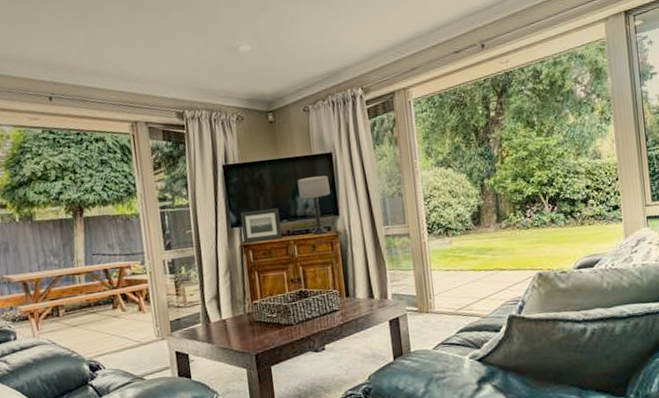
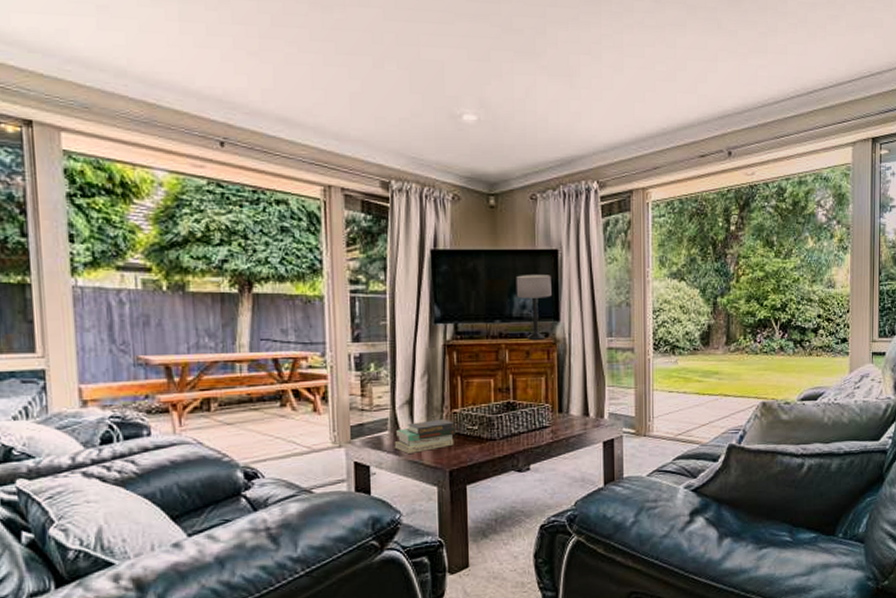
books: none [206,309,257,342] -> present [394,418,455,453]
picture frame: present [241,208,283,244] -> none [446,306,493,343]

